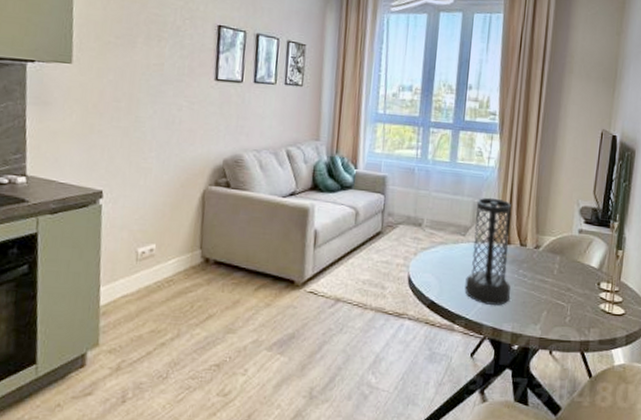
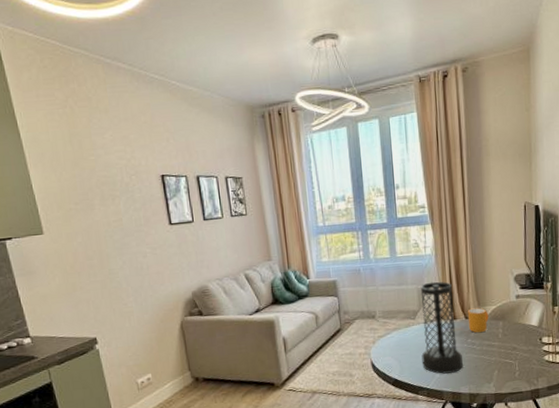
mug: none [522,235,546,265] -> present [467,307,489,333]

